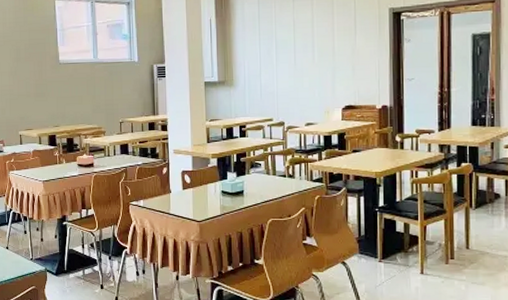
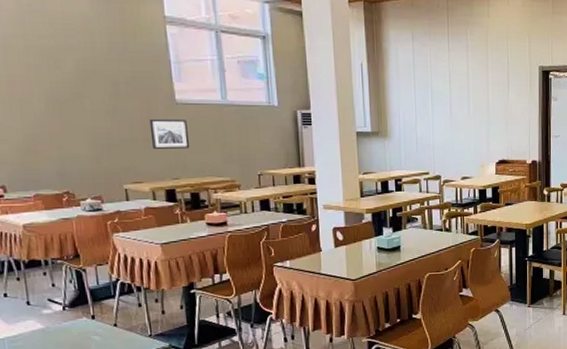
wall art: none [39,76,68,102] -> present [149,118,190,149]

